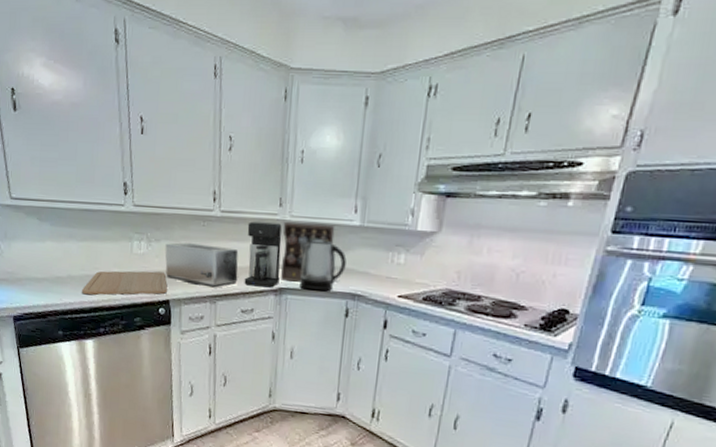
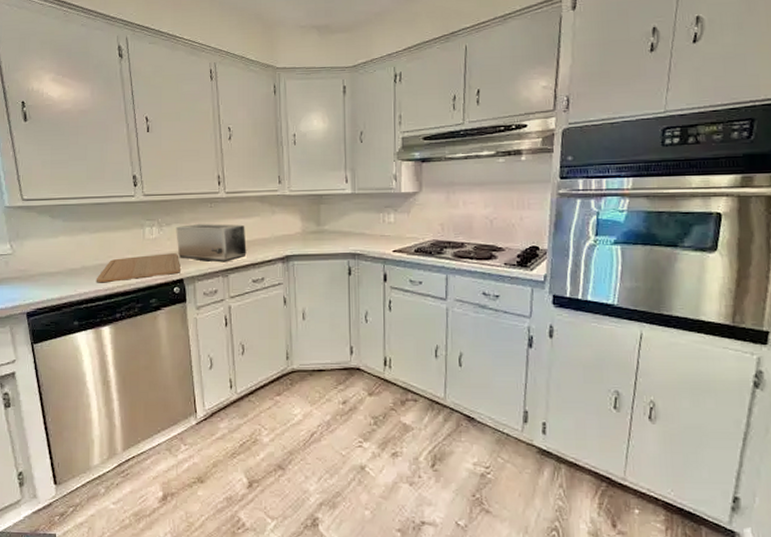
coffee maker: present [244,221,282,288] -> none [251,198,285,257]
spice rack: present [280,221,335,282] -> none [284,195,330,249]
kettle: present [300,239,347,292] -> none [301,208,344,255]

